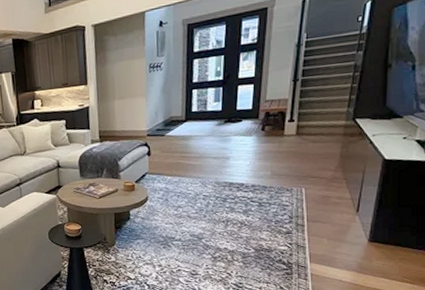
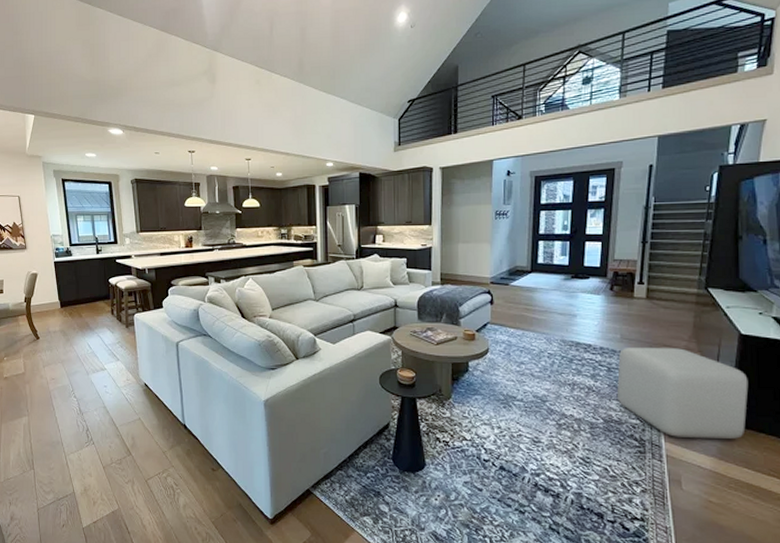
pouf: none [268,178,389,258] -> present [617,348,749,440]

